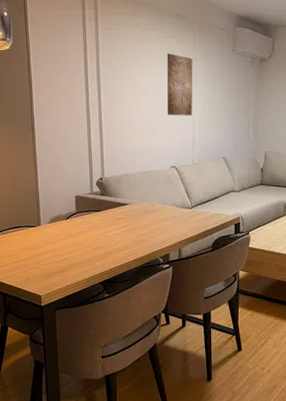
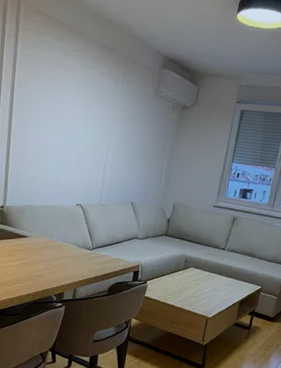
wall art: present [167,54,193,116] -> none [79,85,113,155]

